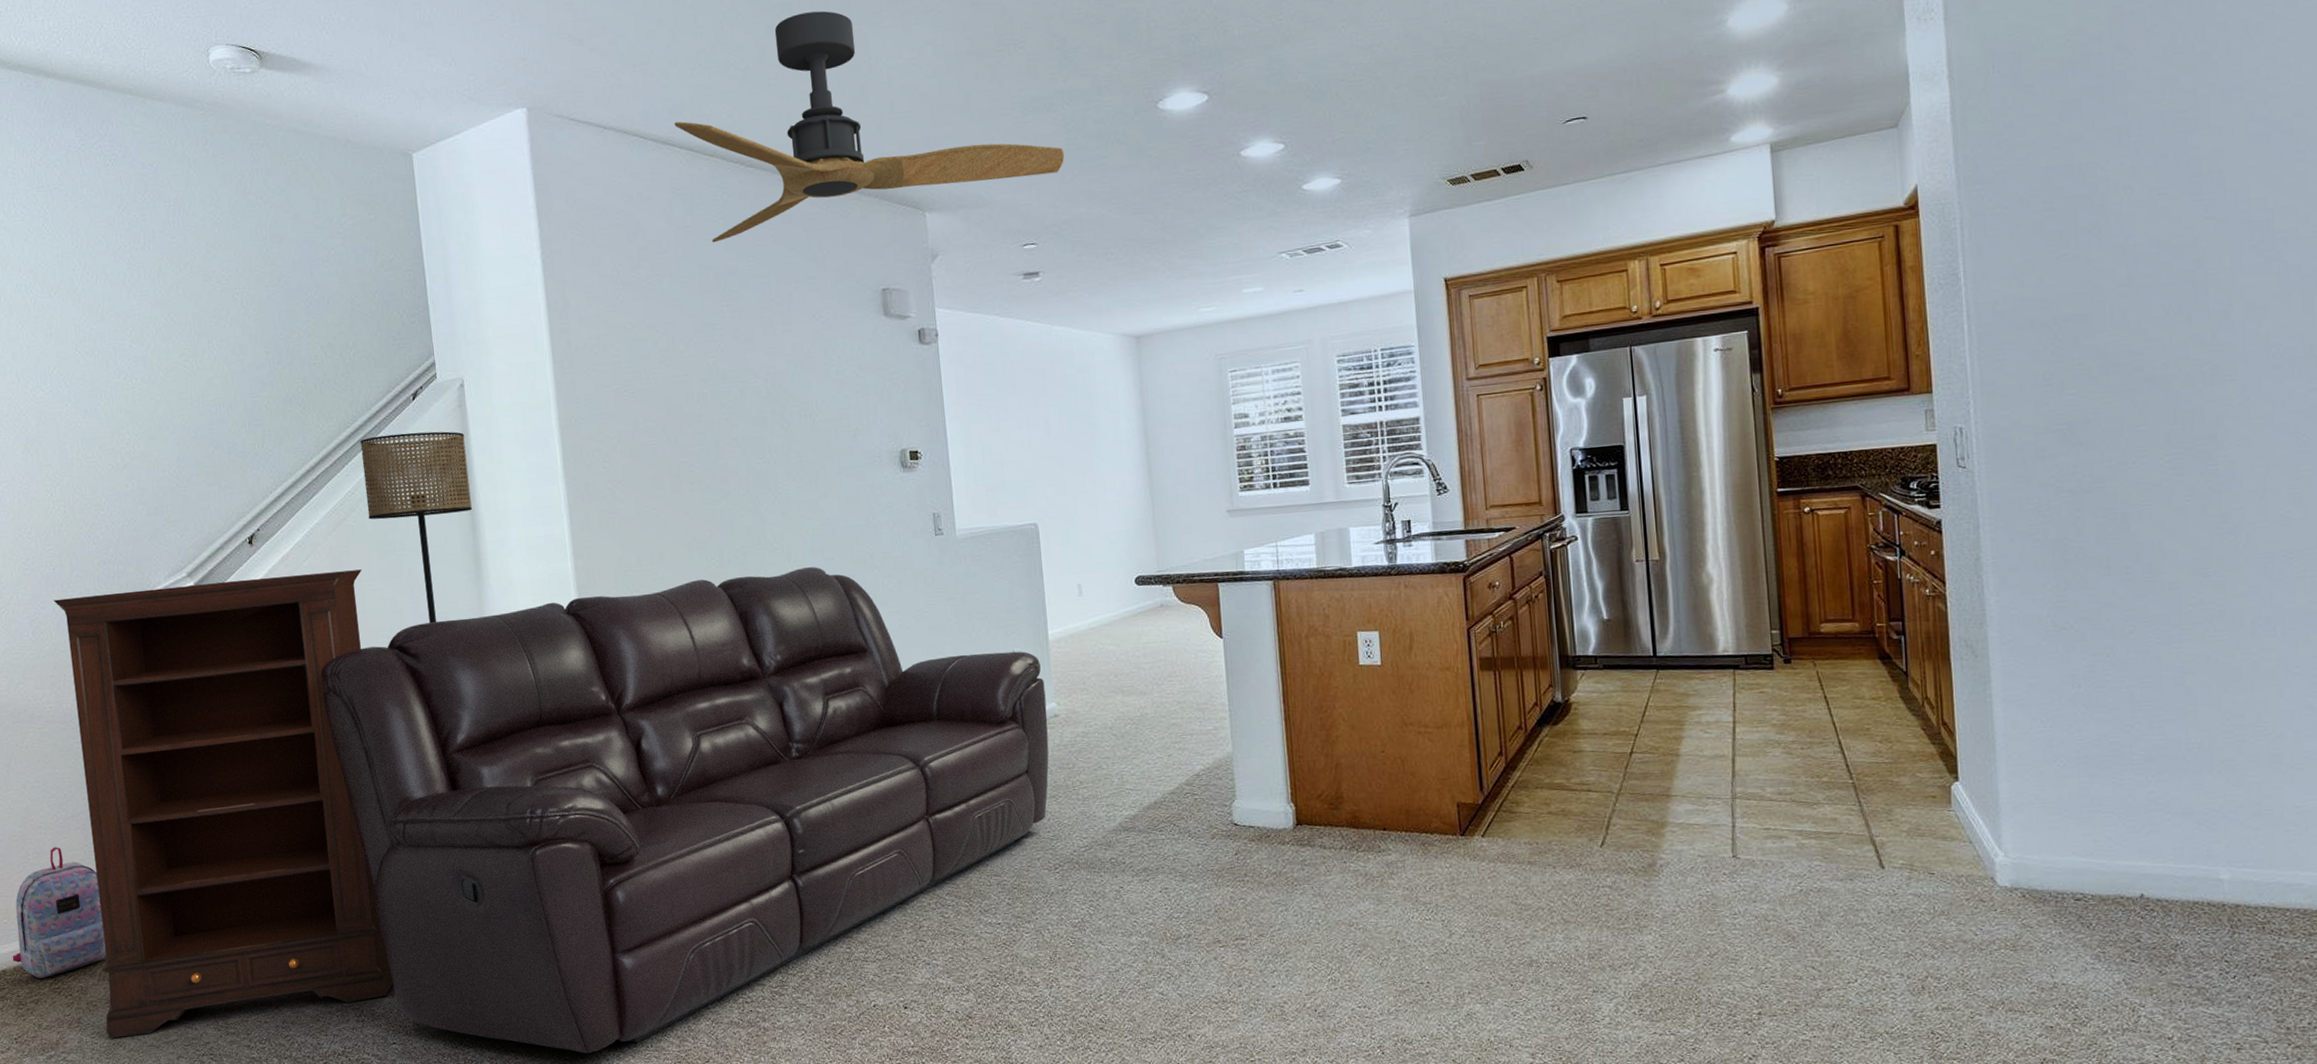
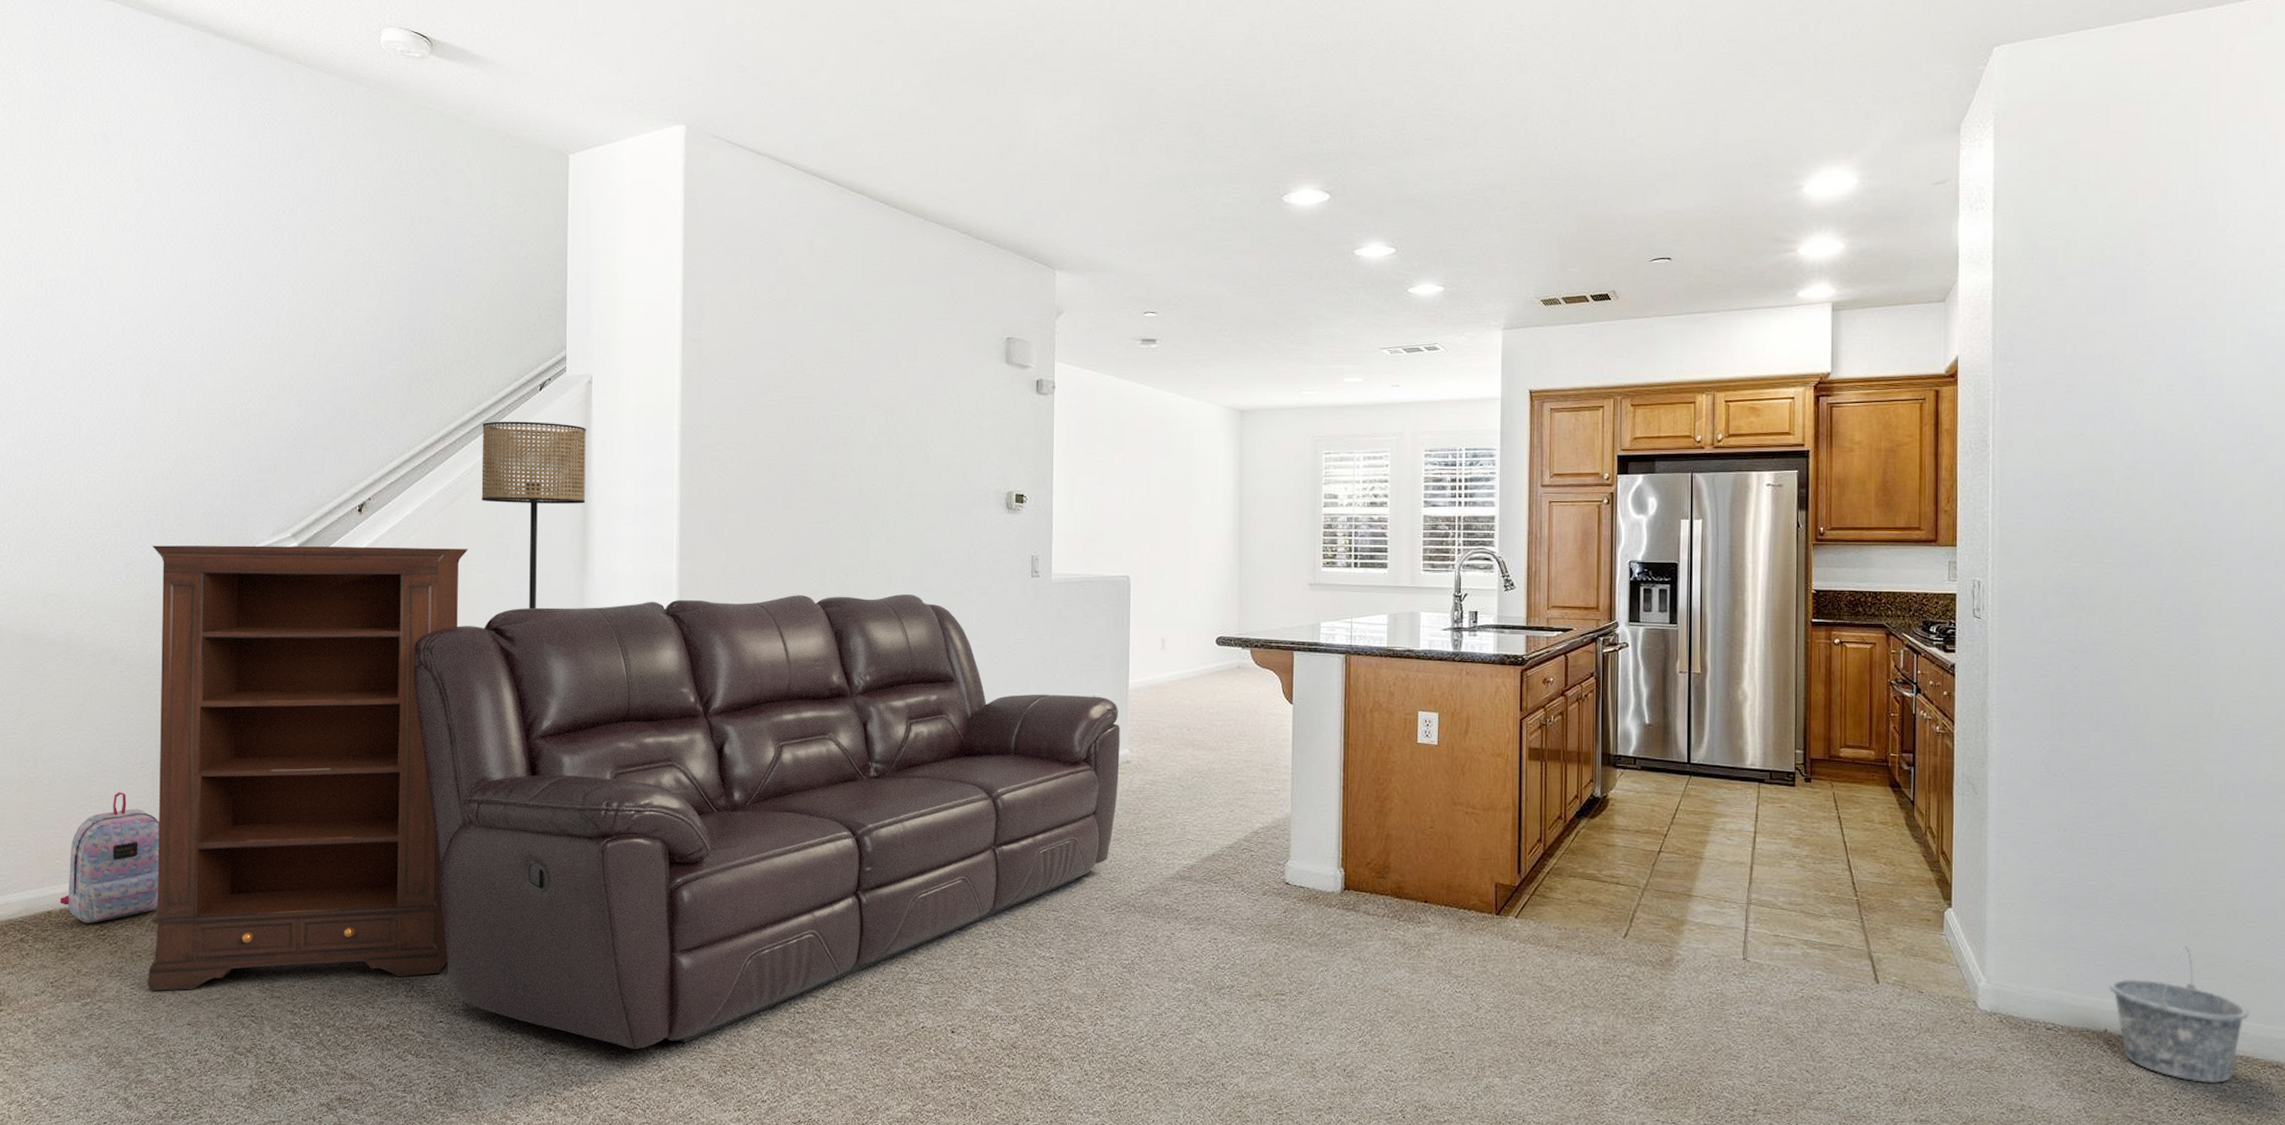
ceiling fan: present [674,11,1065,243] -> none [826,70,1192,275]
bucket: none [2141,796,2303,942] -> present [2108,945,2249,1083]

